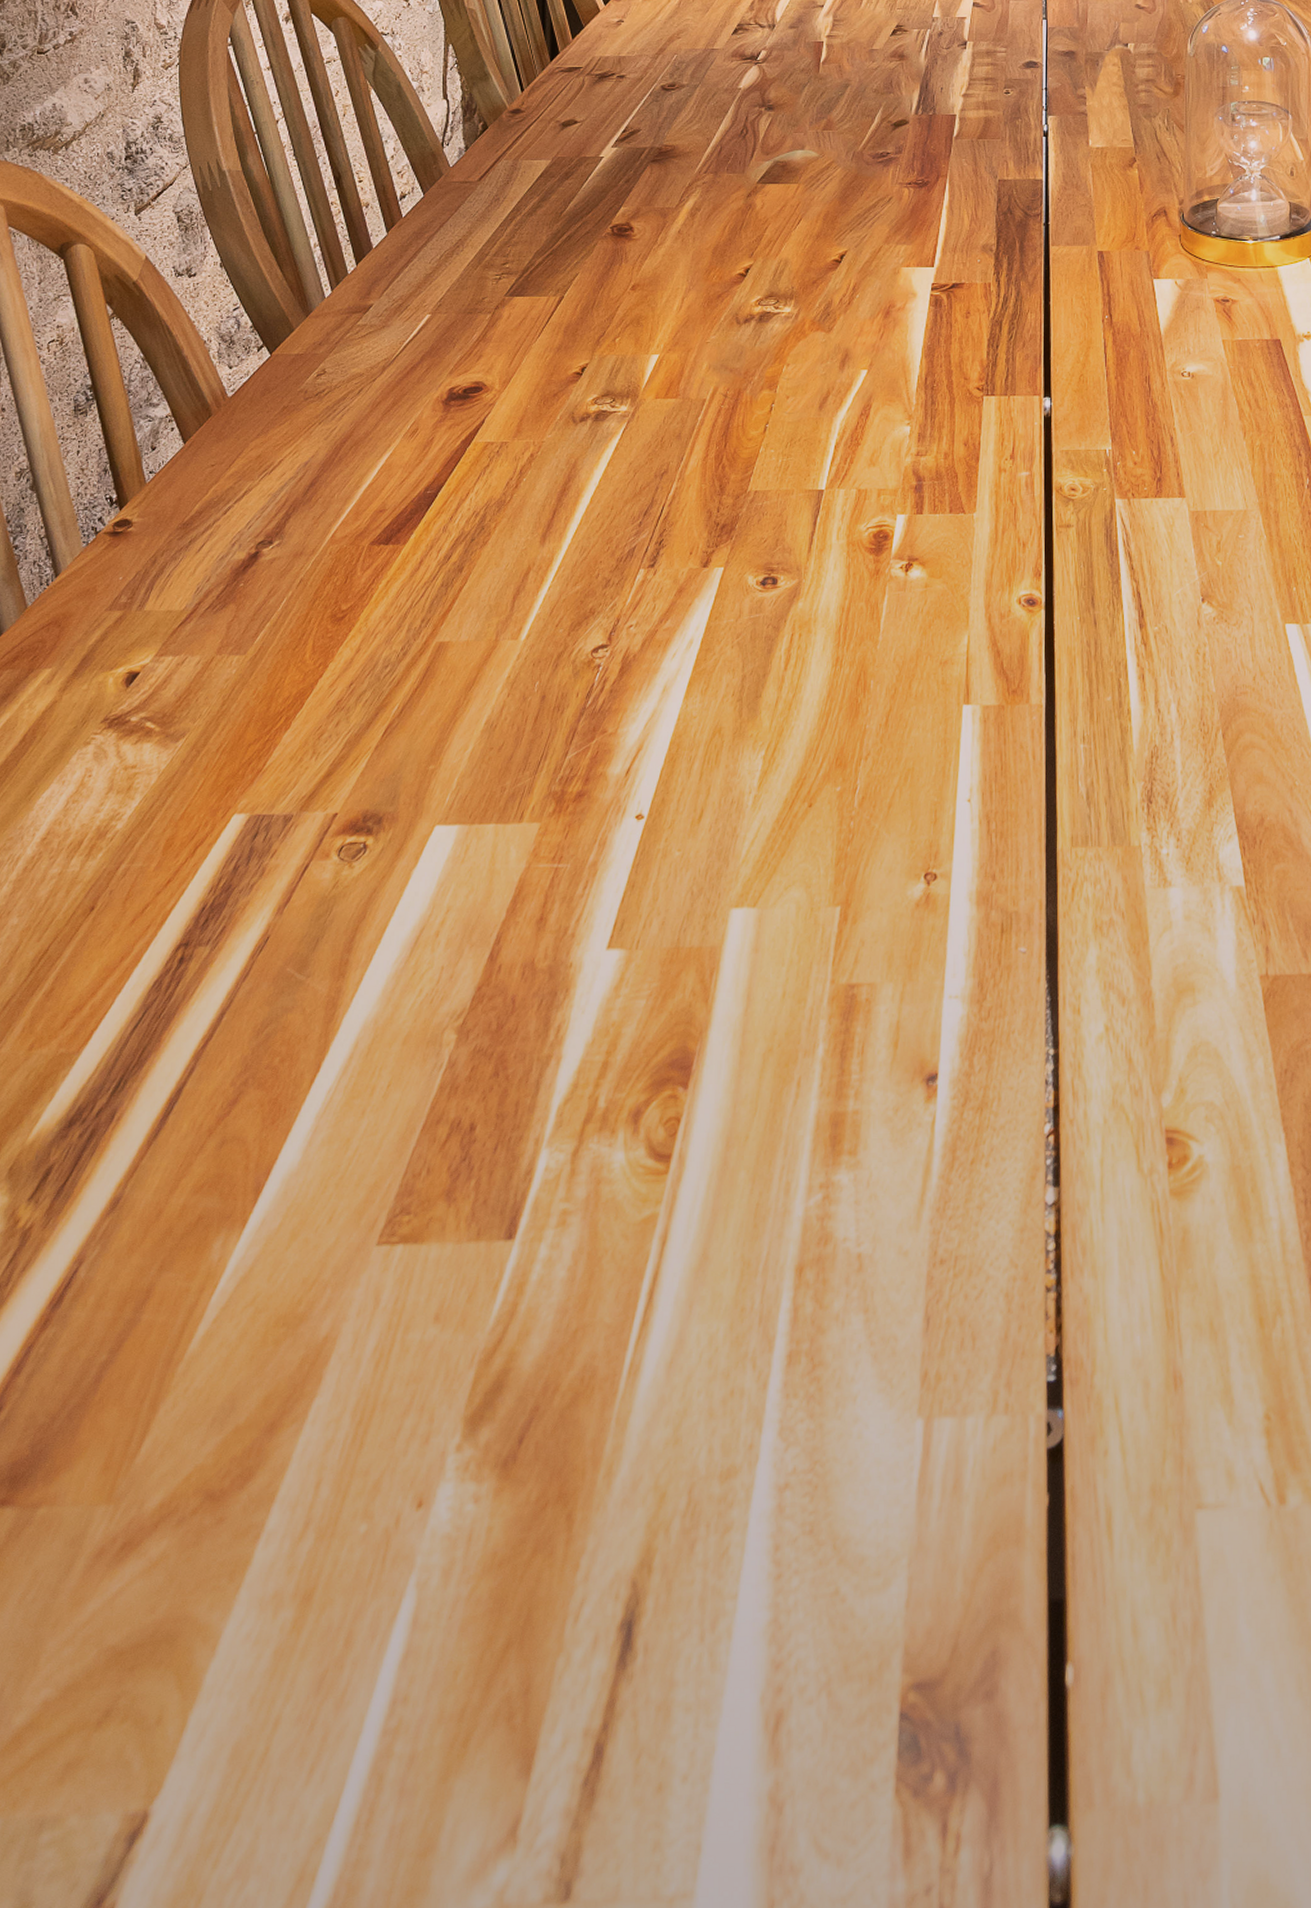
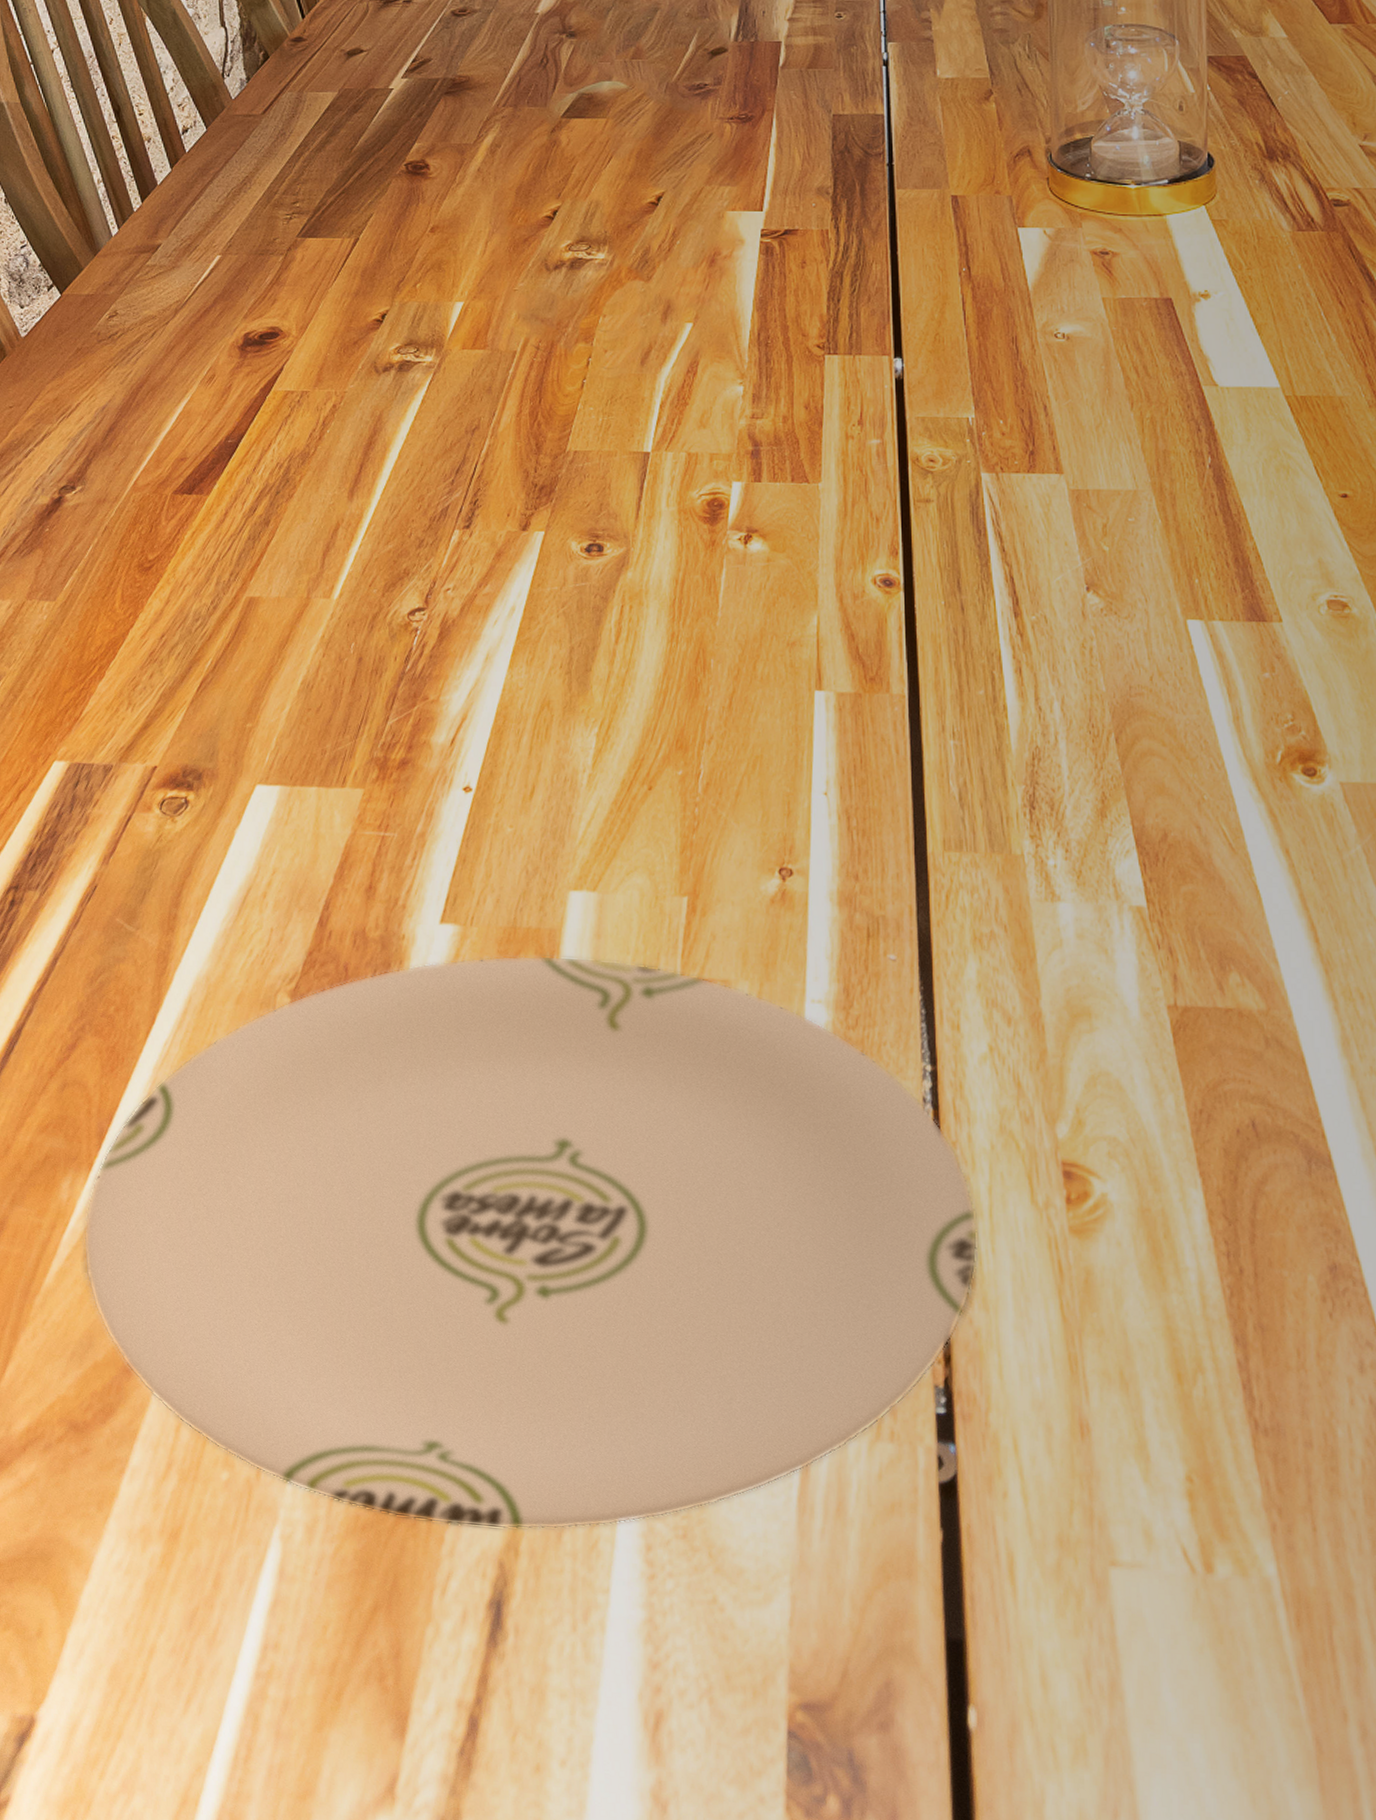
plate: none [232,972,1090,1550] -> present [83,955,979,1530]

